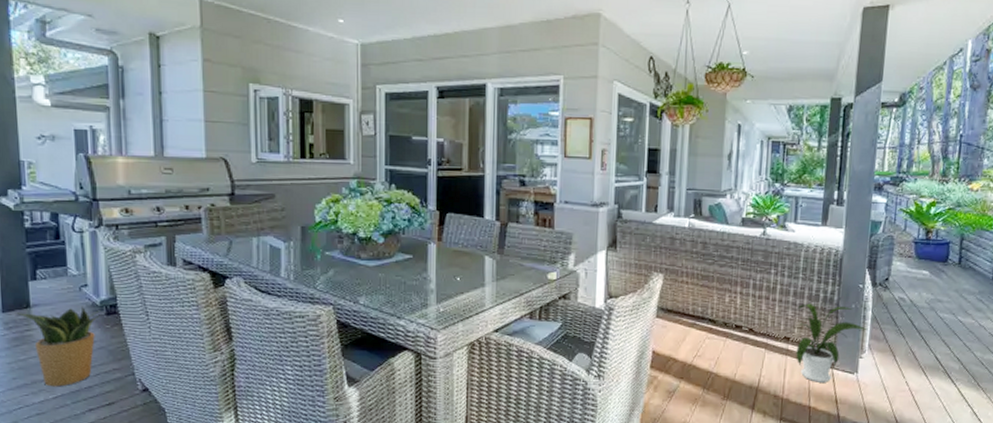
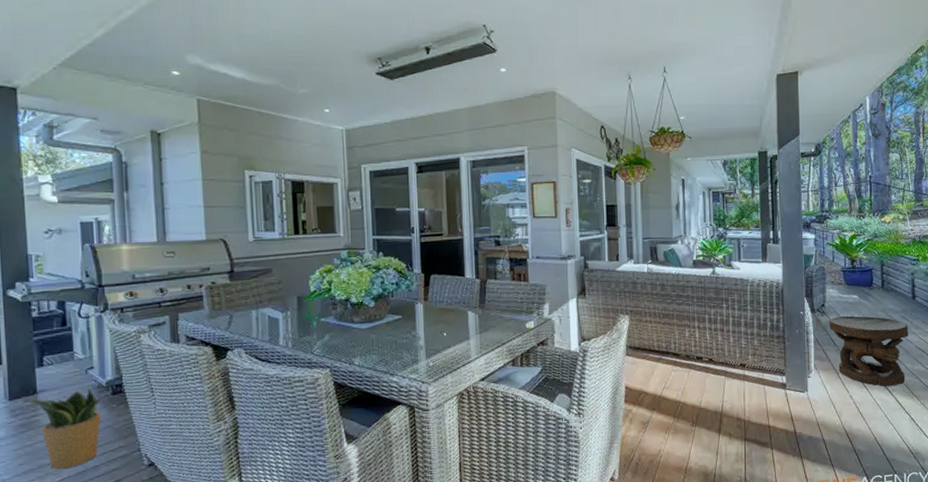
house plant: present [796,303,868,383] -> none [749,332,812,403]
side table: none [891,292,984,375] -> present [829,315,908,386]

